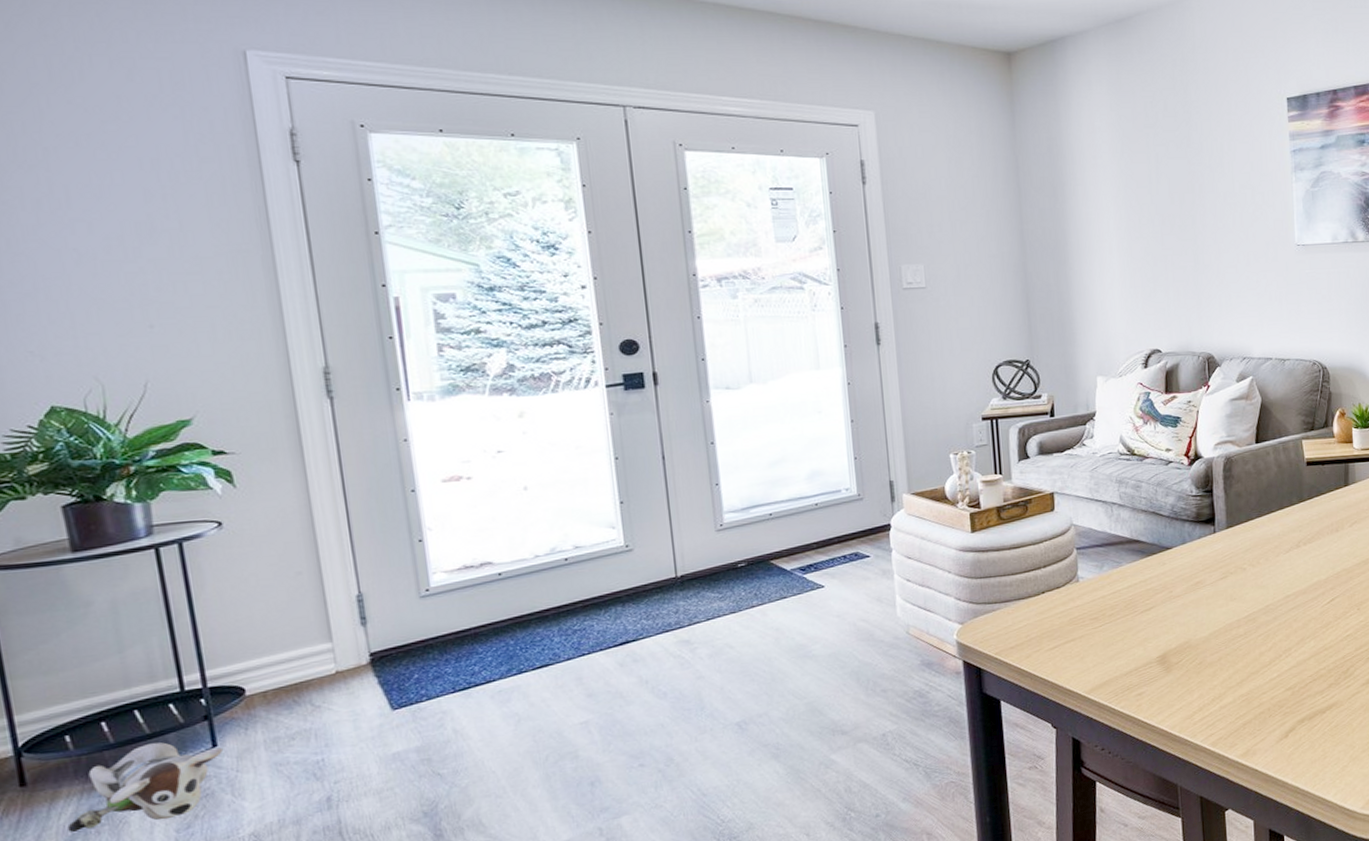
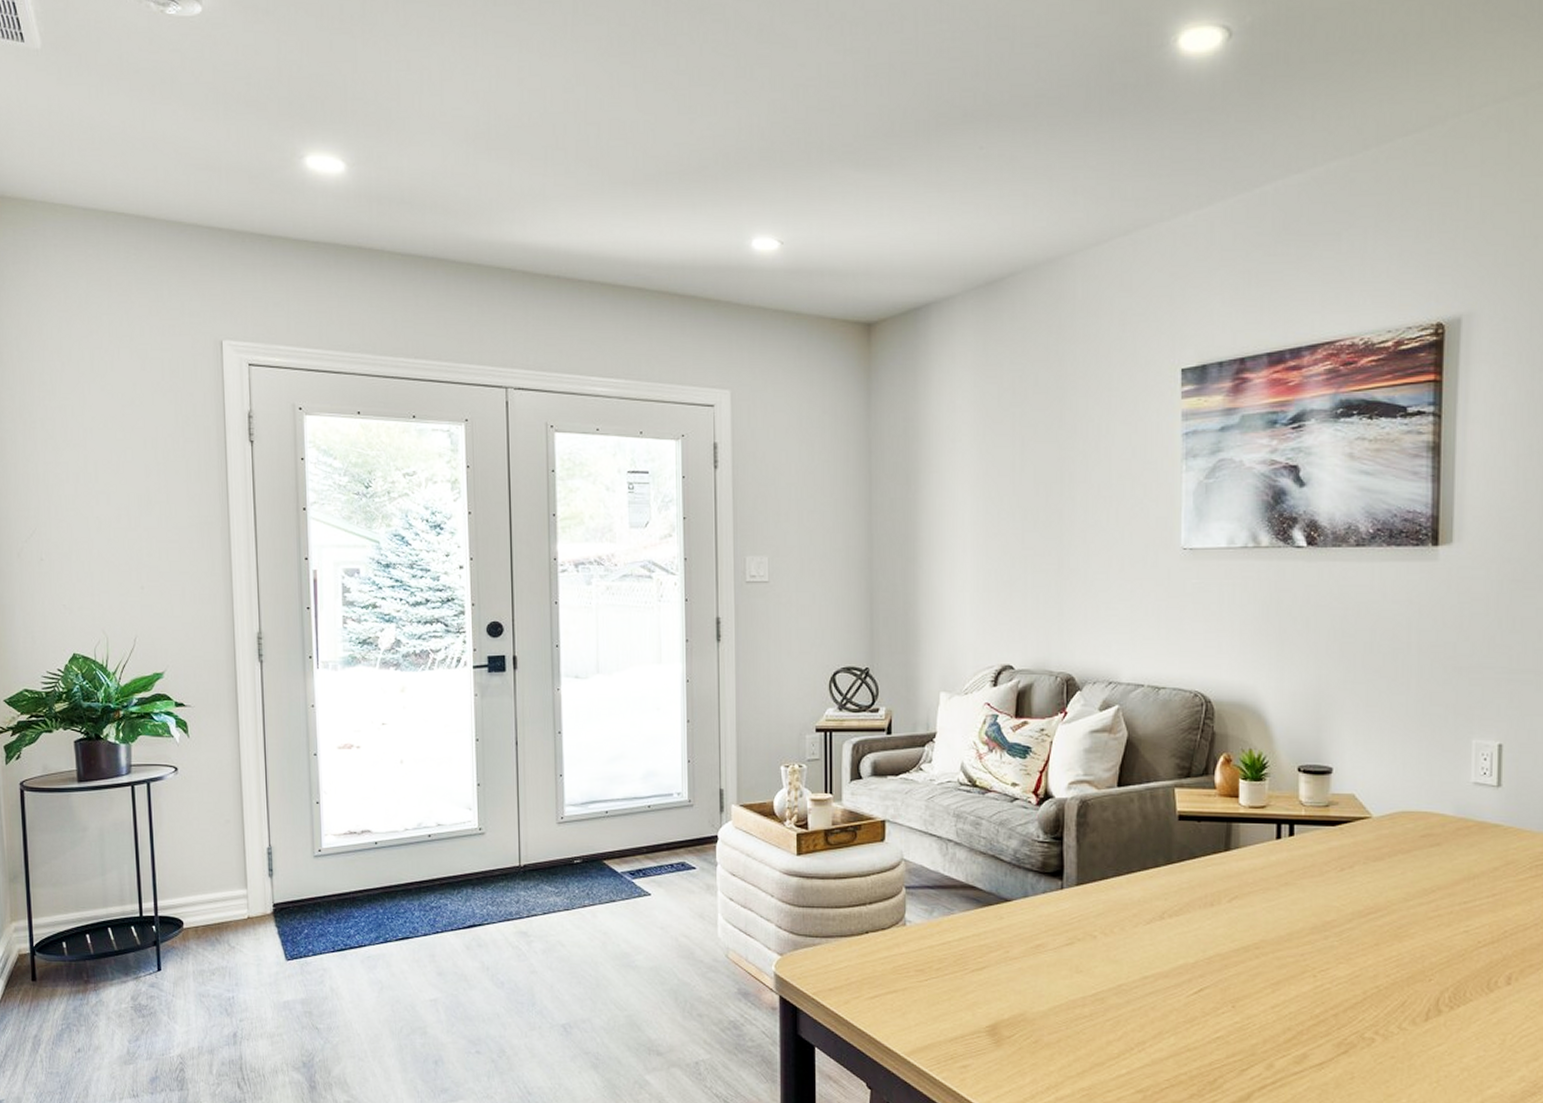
dog toy: present [67,742,224,833] -> none [59,959,165,1030]

